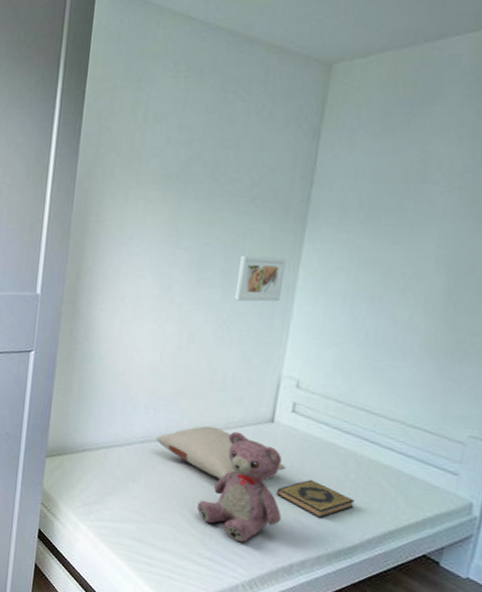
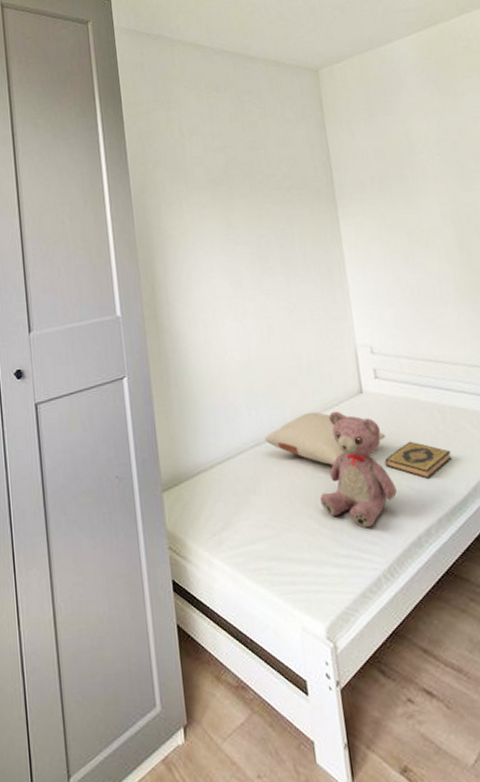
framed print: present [234,255,287,302] -> none [292,236,335,283]

